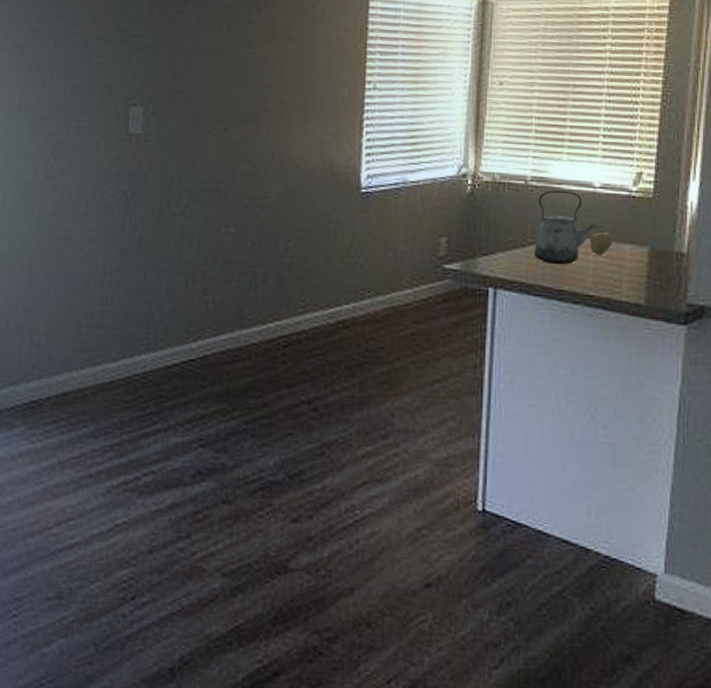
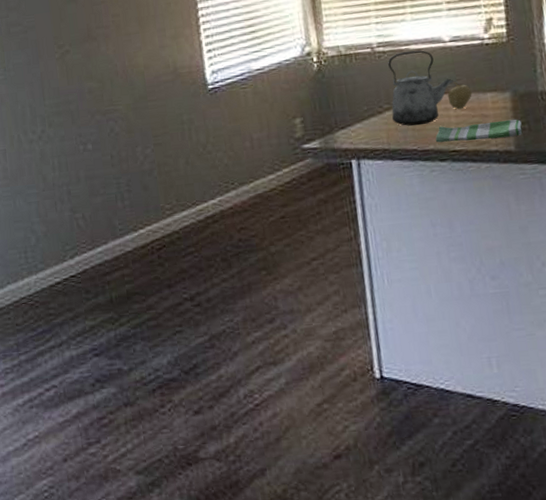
dish towel: none [572,269,654,291] -> present [436,119,522,143]

